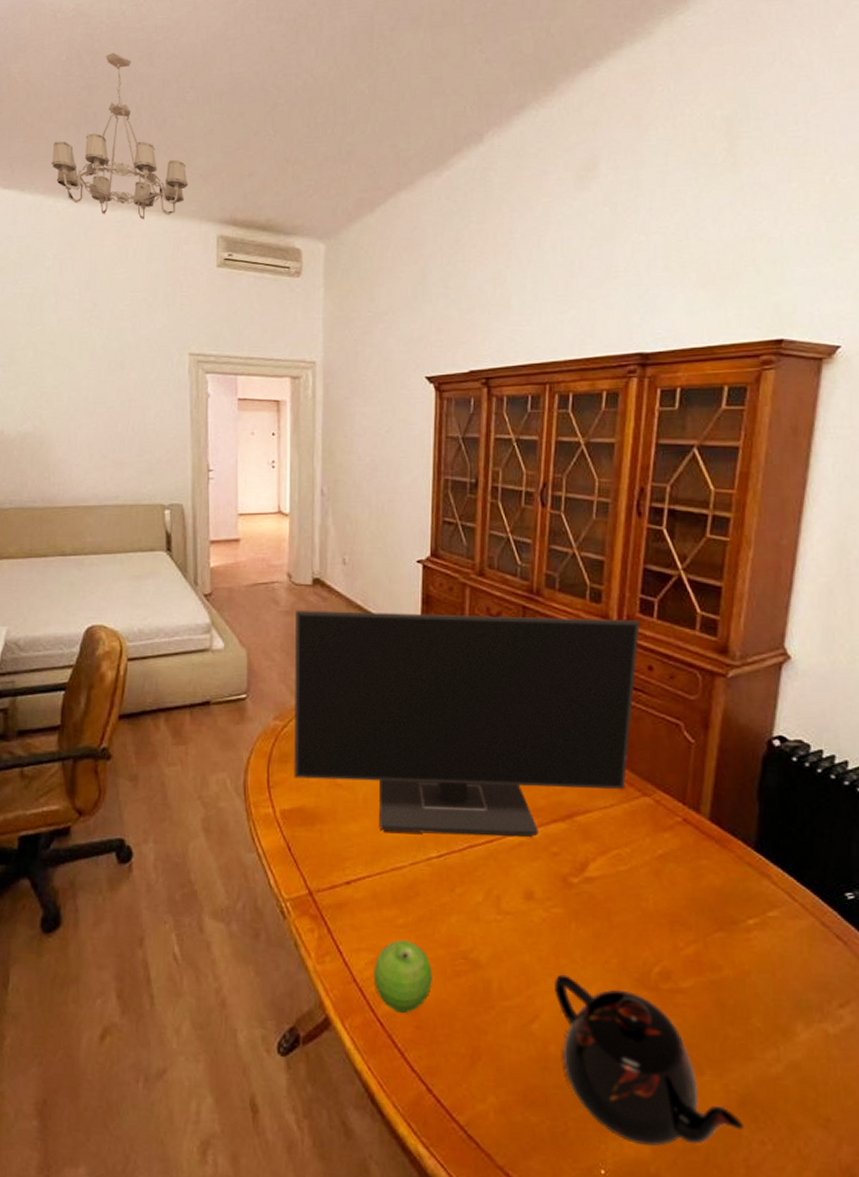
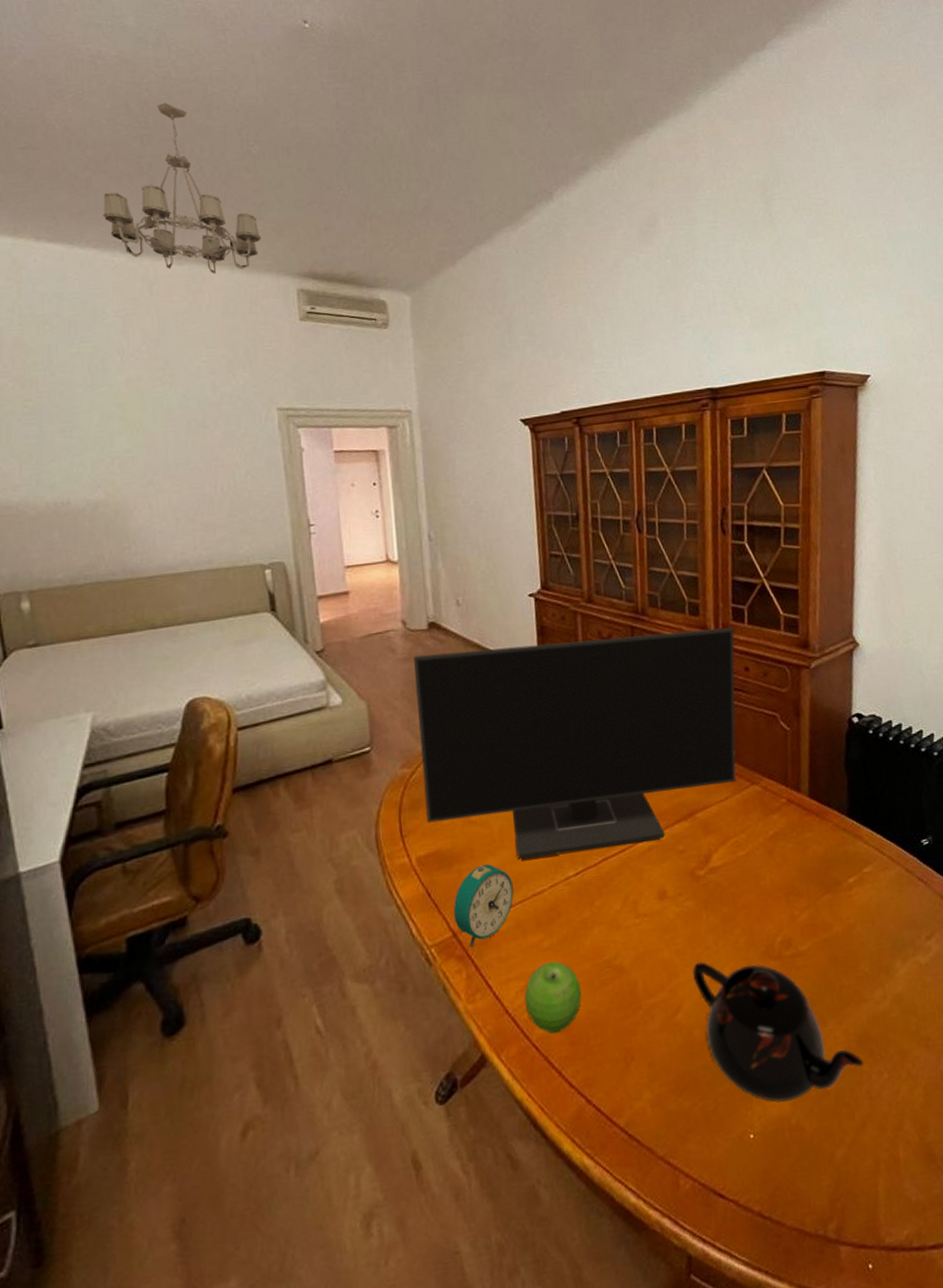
alarm clock: none [311,829,372,909] -> present [453,864,514,947]

